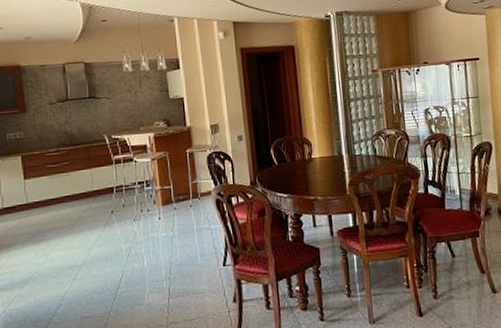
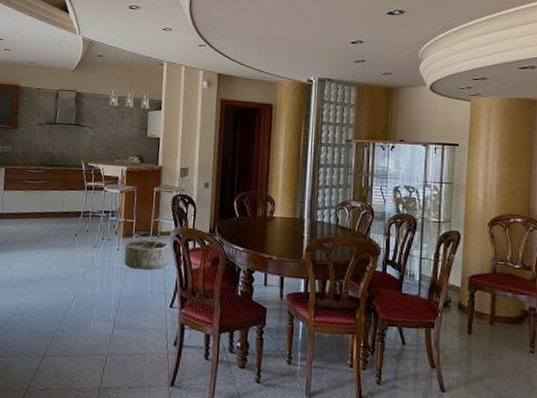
basket: none [166,199,213,235] -> present [124,234,169,270]

